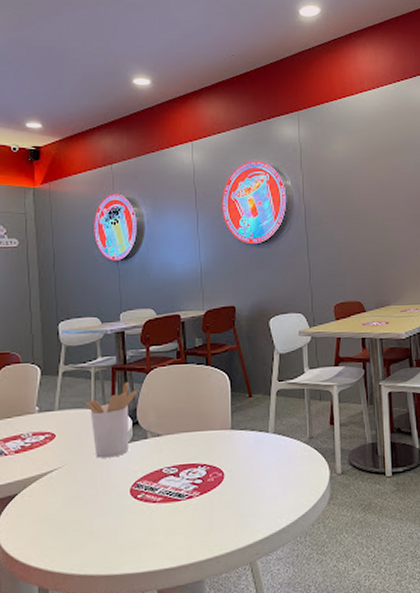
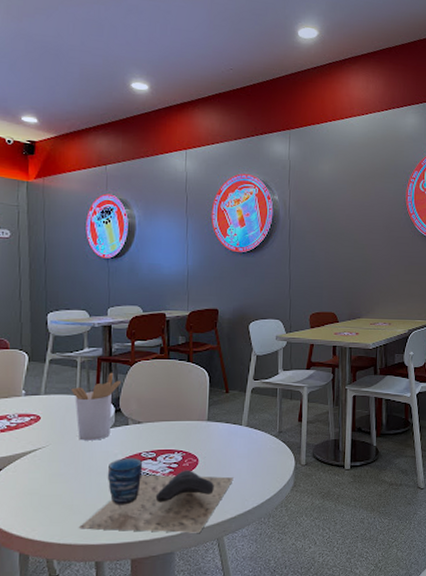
cup: none [99,475,263,558] -> present [78,458,234,533]

